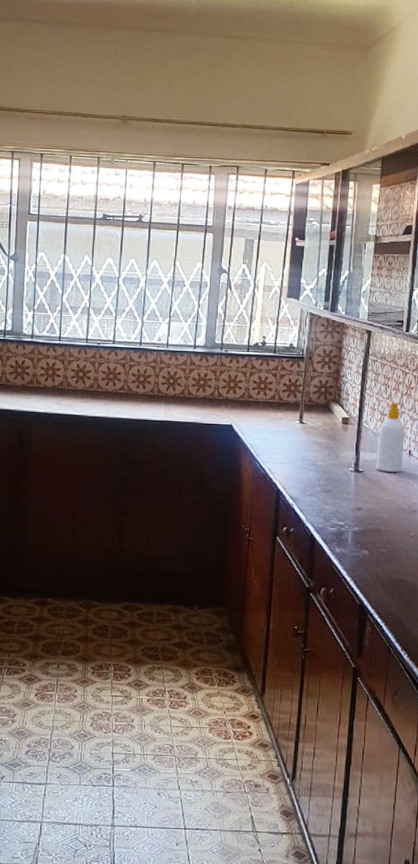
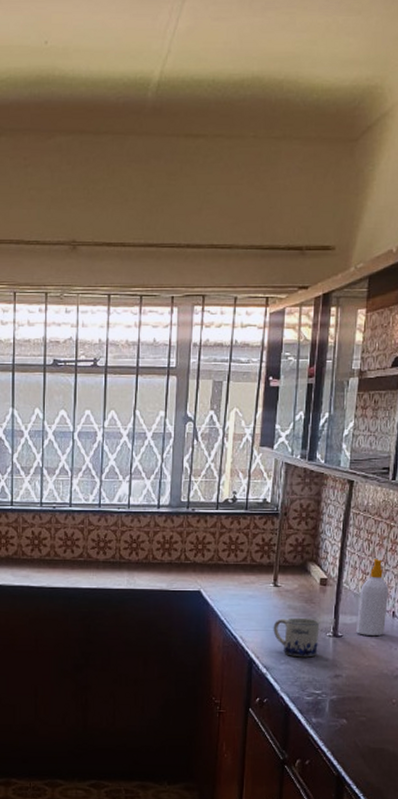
mug: none [299,452,342,490] -> present [273,617,320,658]

